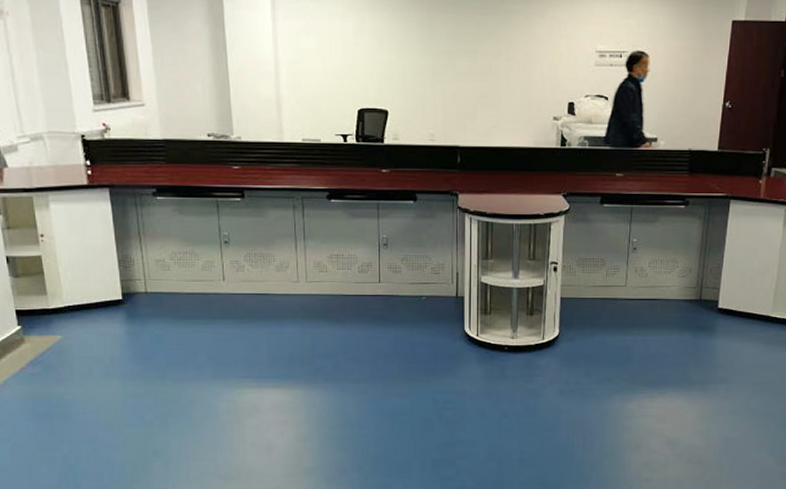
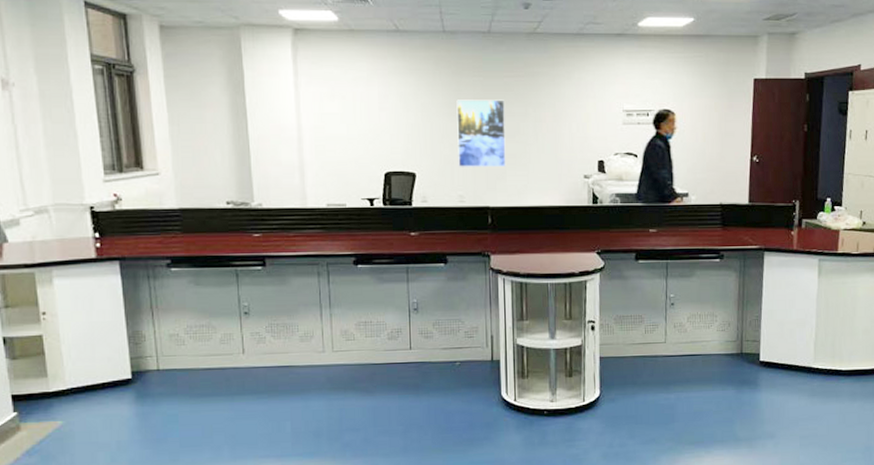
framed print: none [430,37,477,106] -> present [456,99,506,167]

